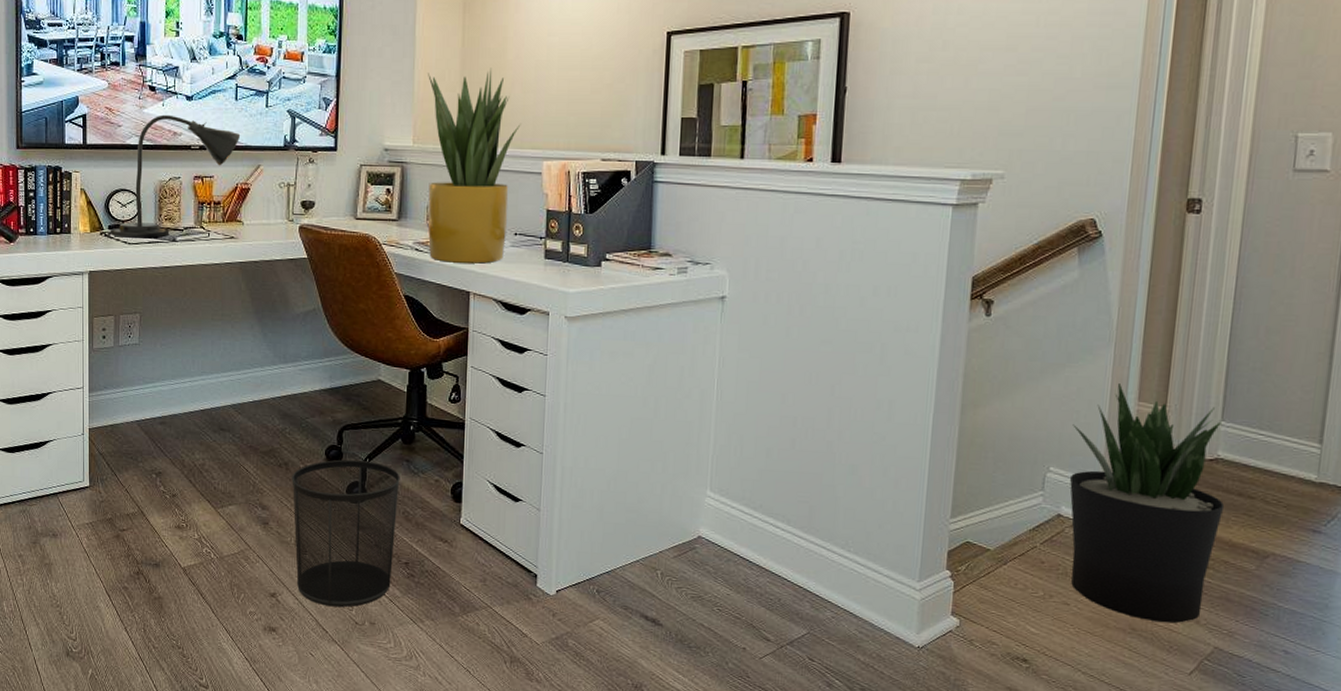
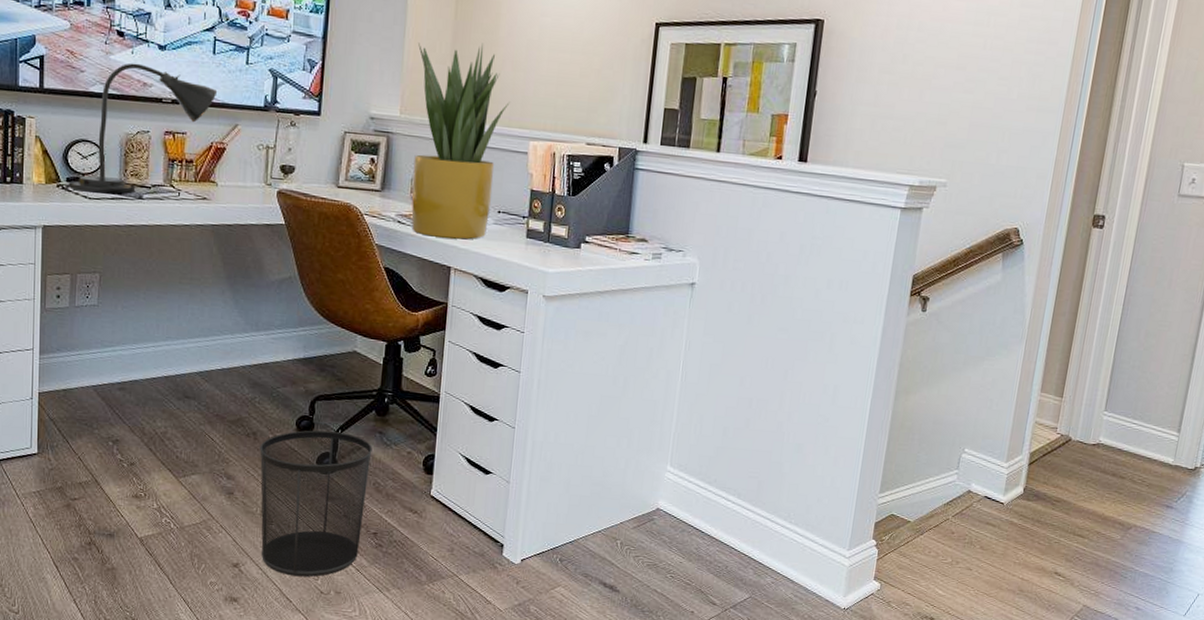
planter: present [1070,384,1225,623] -> none [974,376,1105,585]

